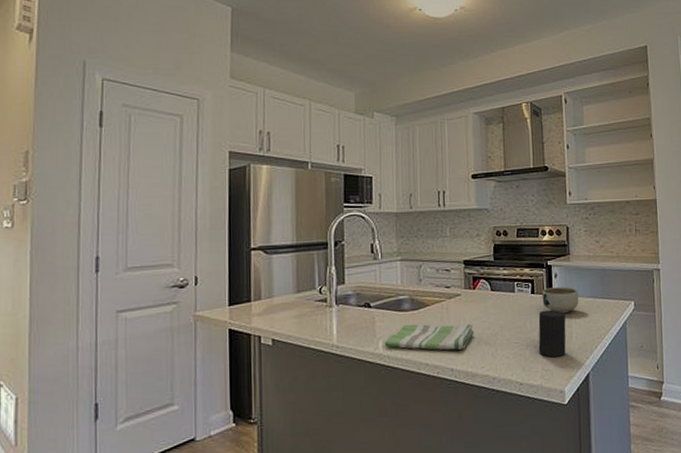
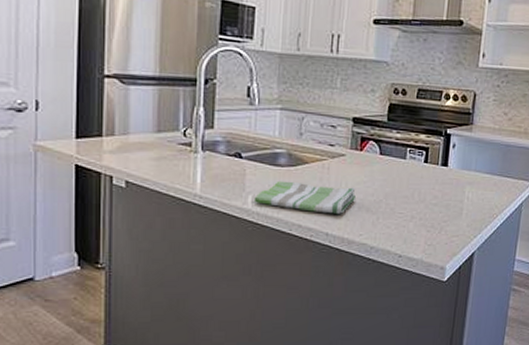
cup: present [538,310,566,358] -> none [423,182,458,233]
bowl: present [542,287,579,314] -> none [435,158,477,188]

